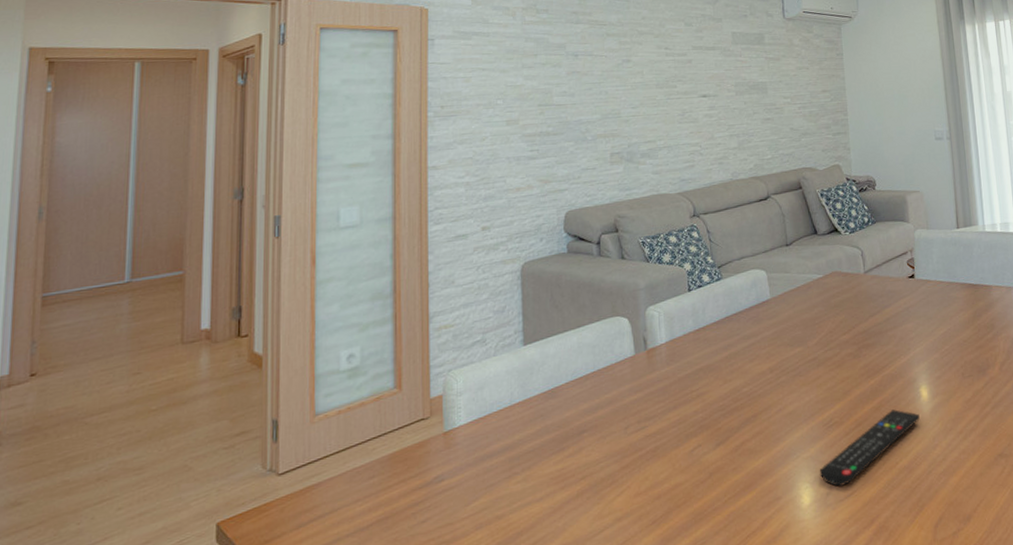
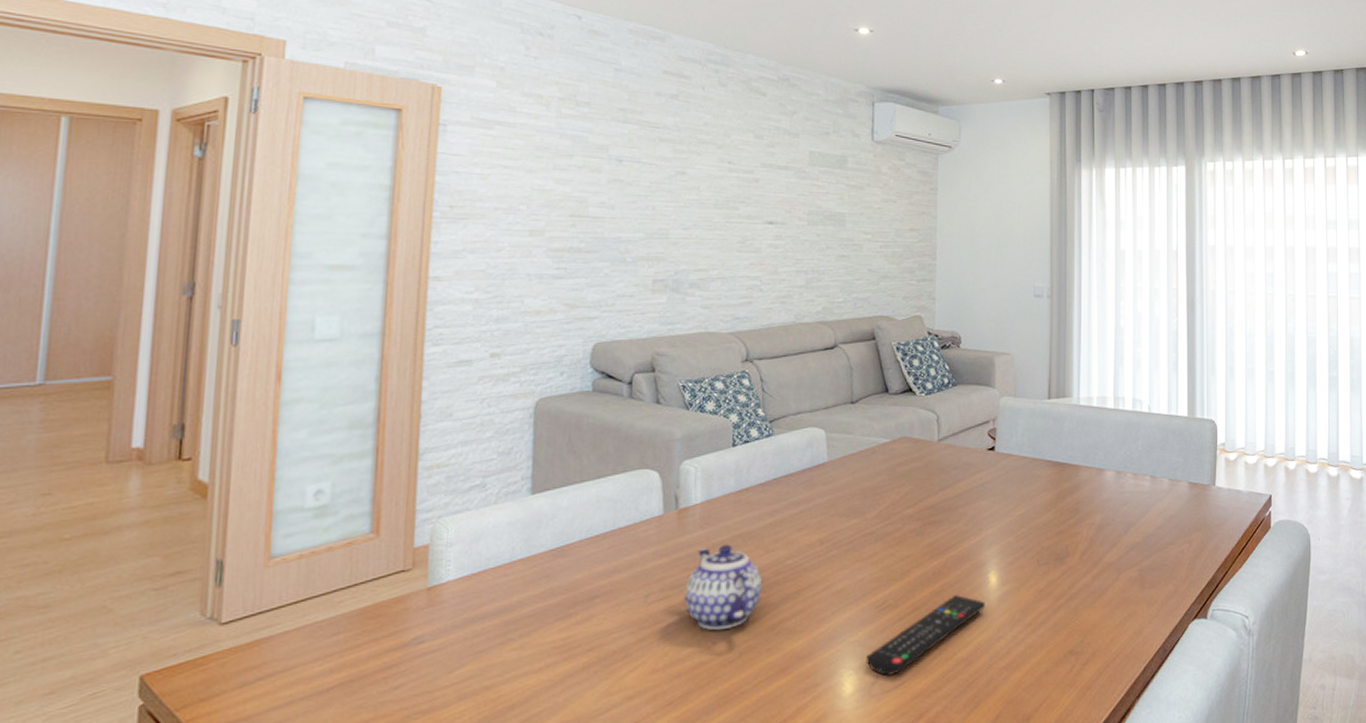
teapot: none [658,377,724,455] -> present [685,544,762,631]

